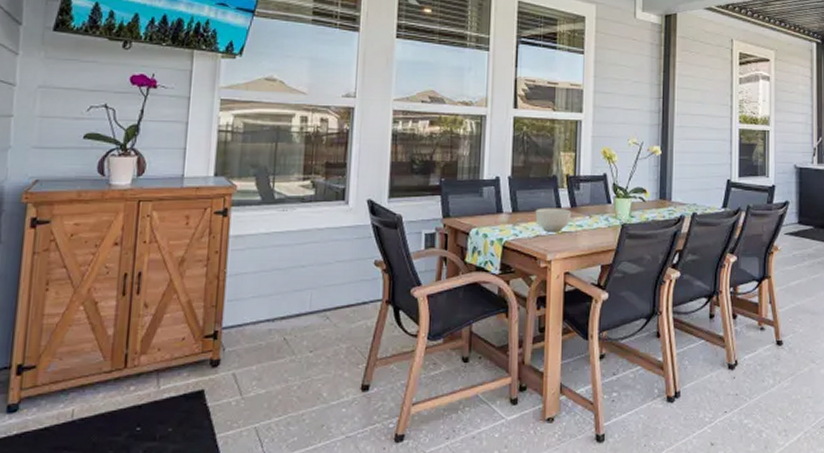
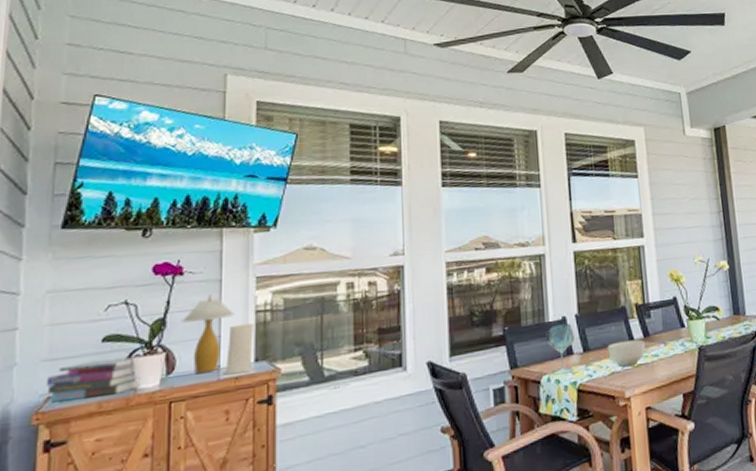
books: none [35,154,114,188] -> present [47,357,140,403]
table lamp: none [152,109,200,180] -> present [181,294,235,374]
candle: none [184,140,216,185] -> present [220,322,255,376]
wine glass: none [480,183,506,231] -> present [548,323,575,376]

